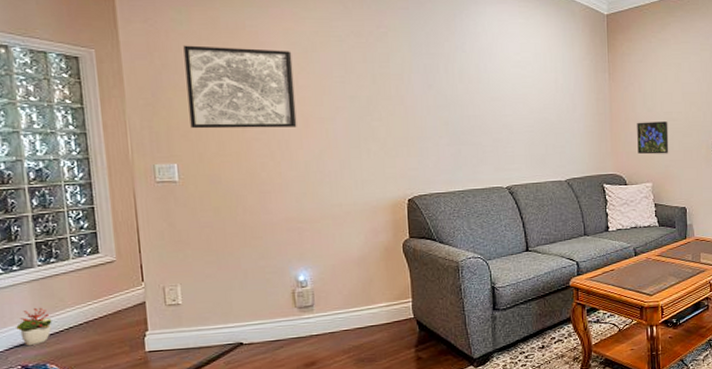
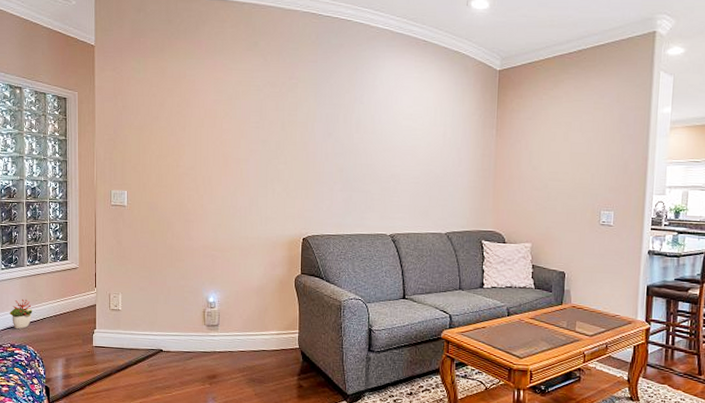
wall art: present [183,45,297,129] -> none [139,91,219,166]
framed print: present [637,121,669,155] -> none [519,180,553,215]

